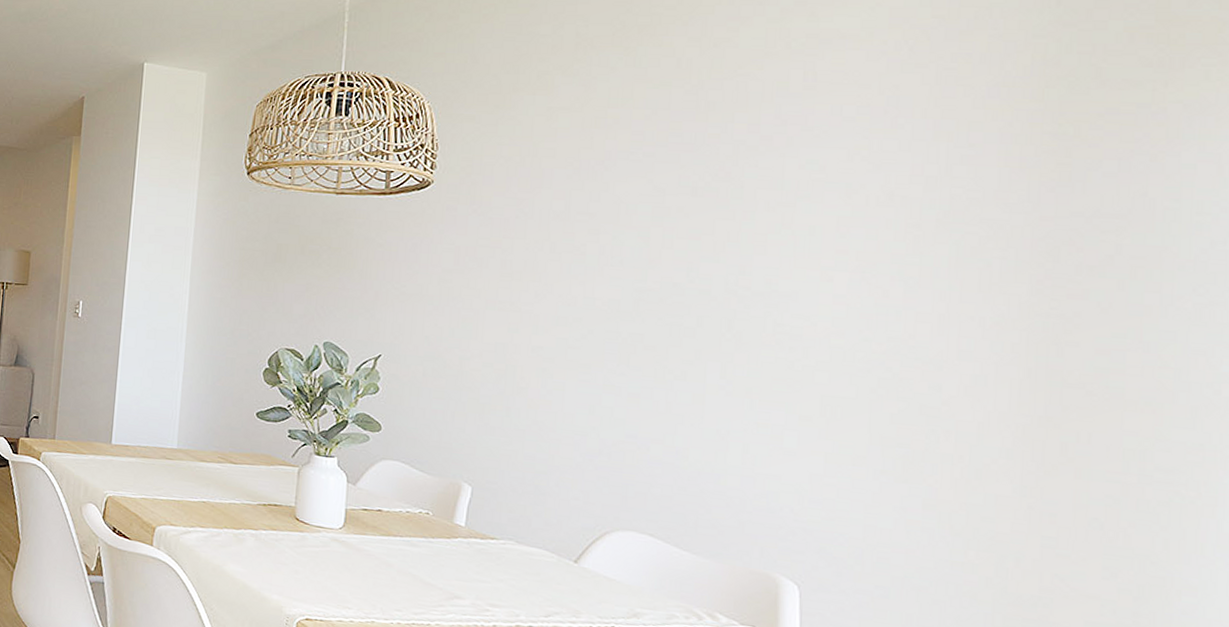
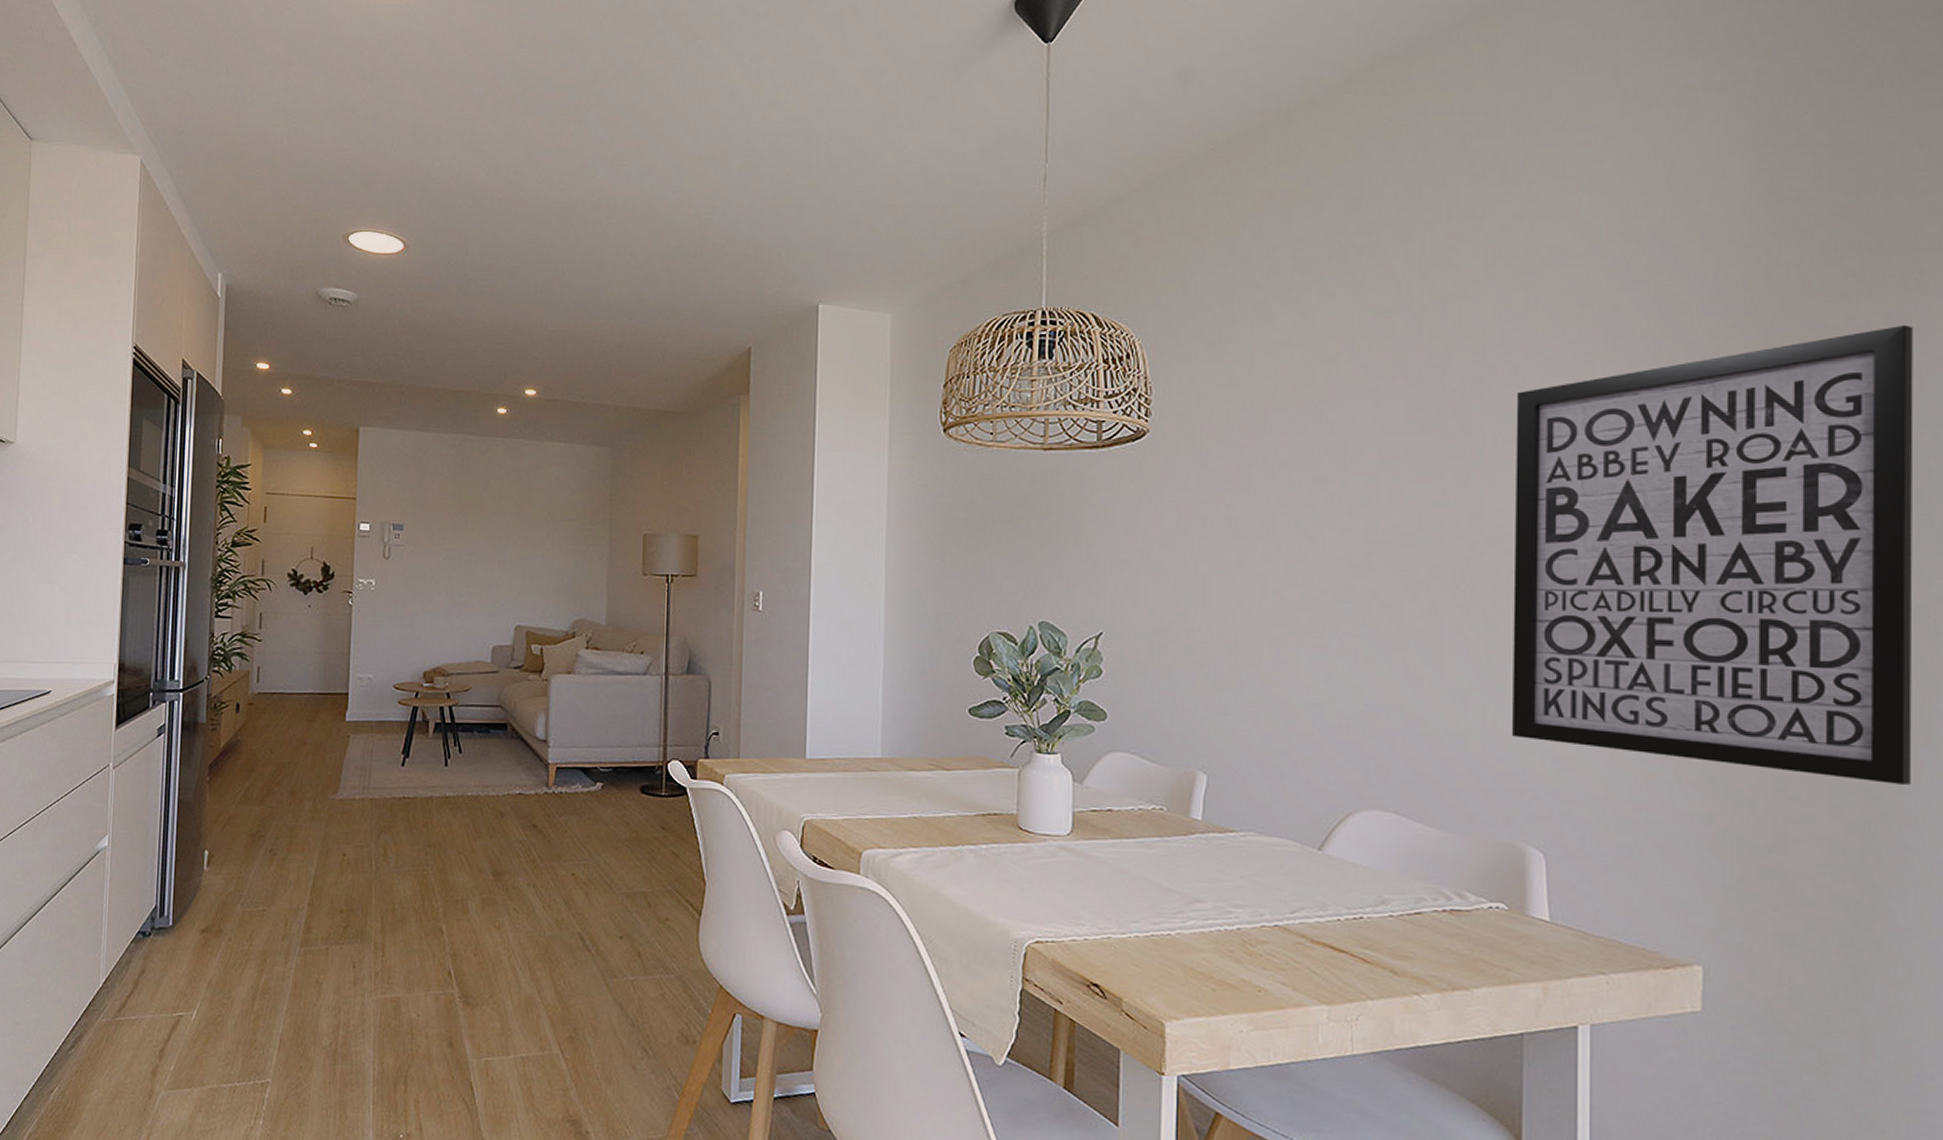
wall art: none [770,113,1213,554] -> present [1511,324,1914,786]

